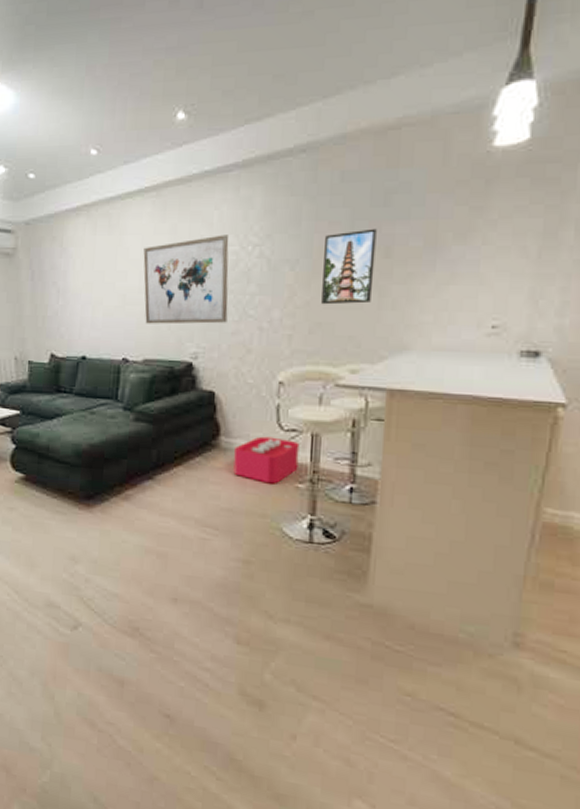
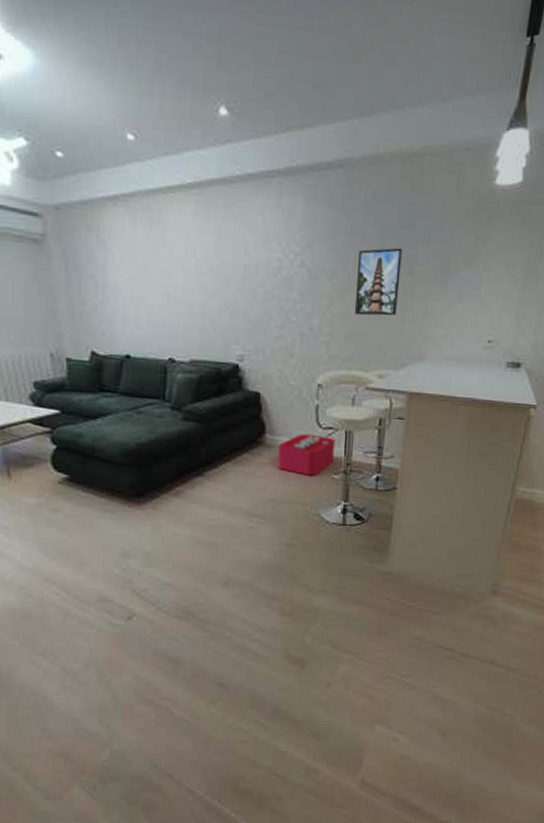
wall art: present [143,235,229,324] -> none [187,240,272,328]

